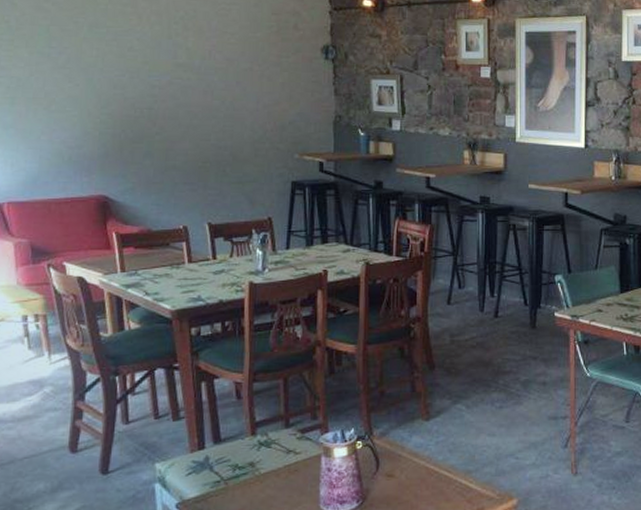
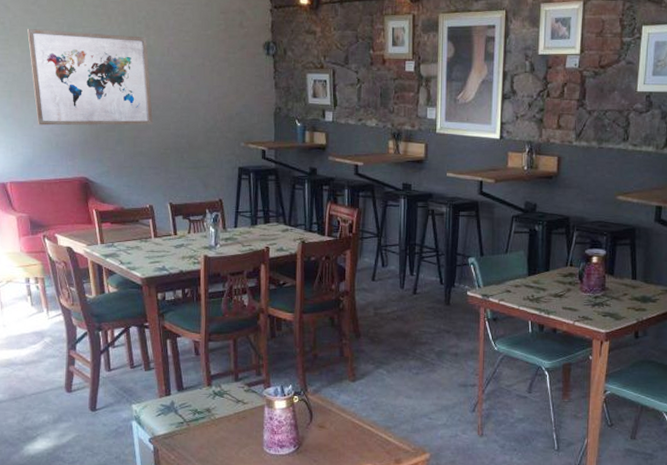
wall art: none [38,27,191,137] -> present [27,28,154,126]

